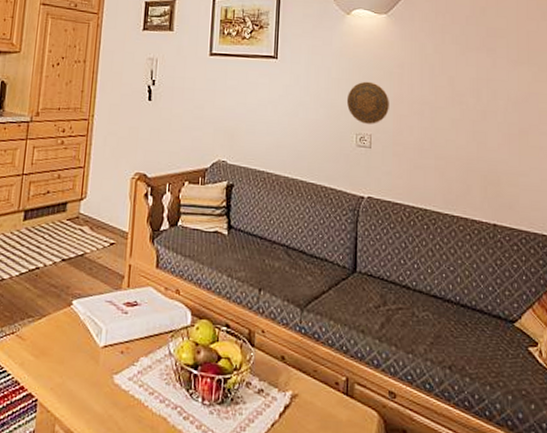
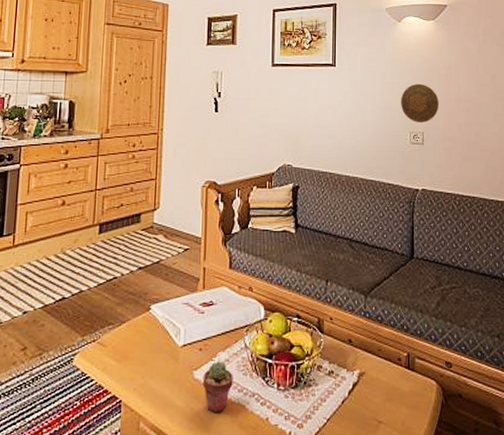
potted succulent: none [122,366,156,424] -> present [202,361,233,413]

